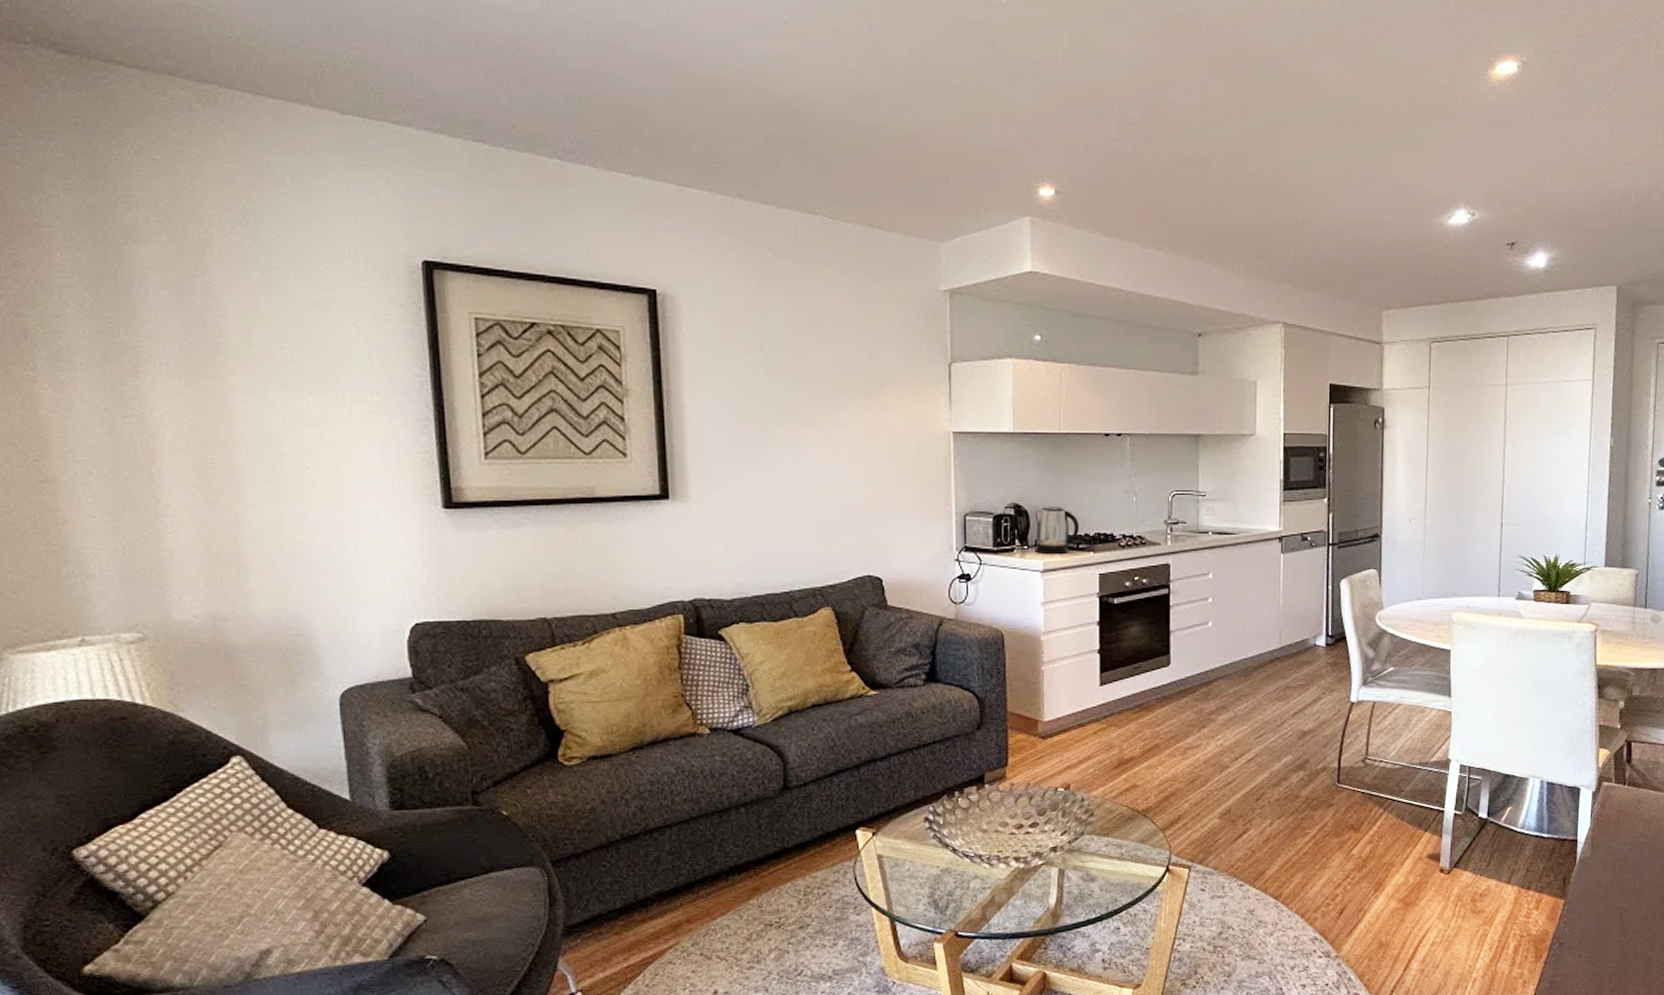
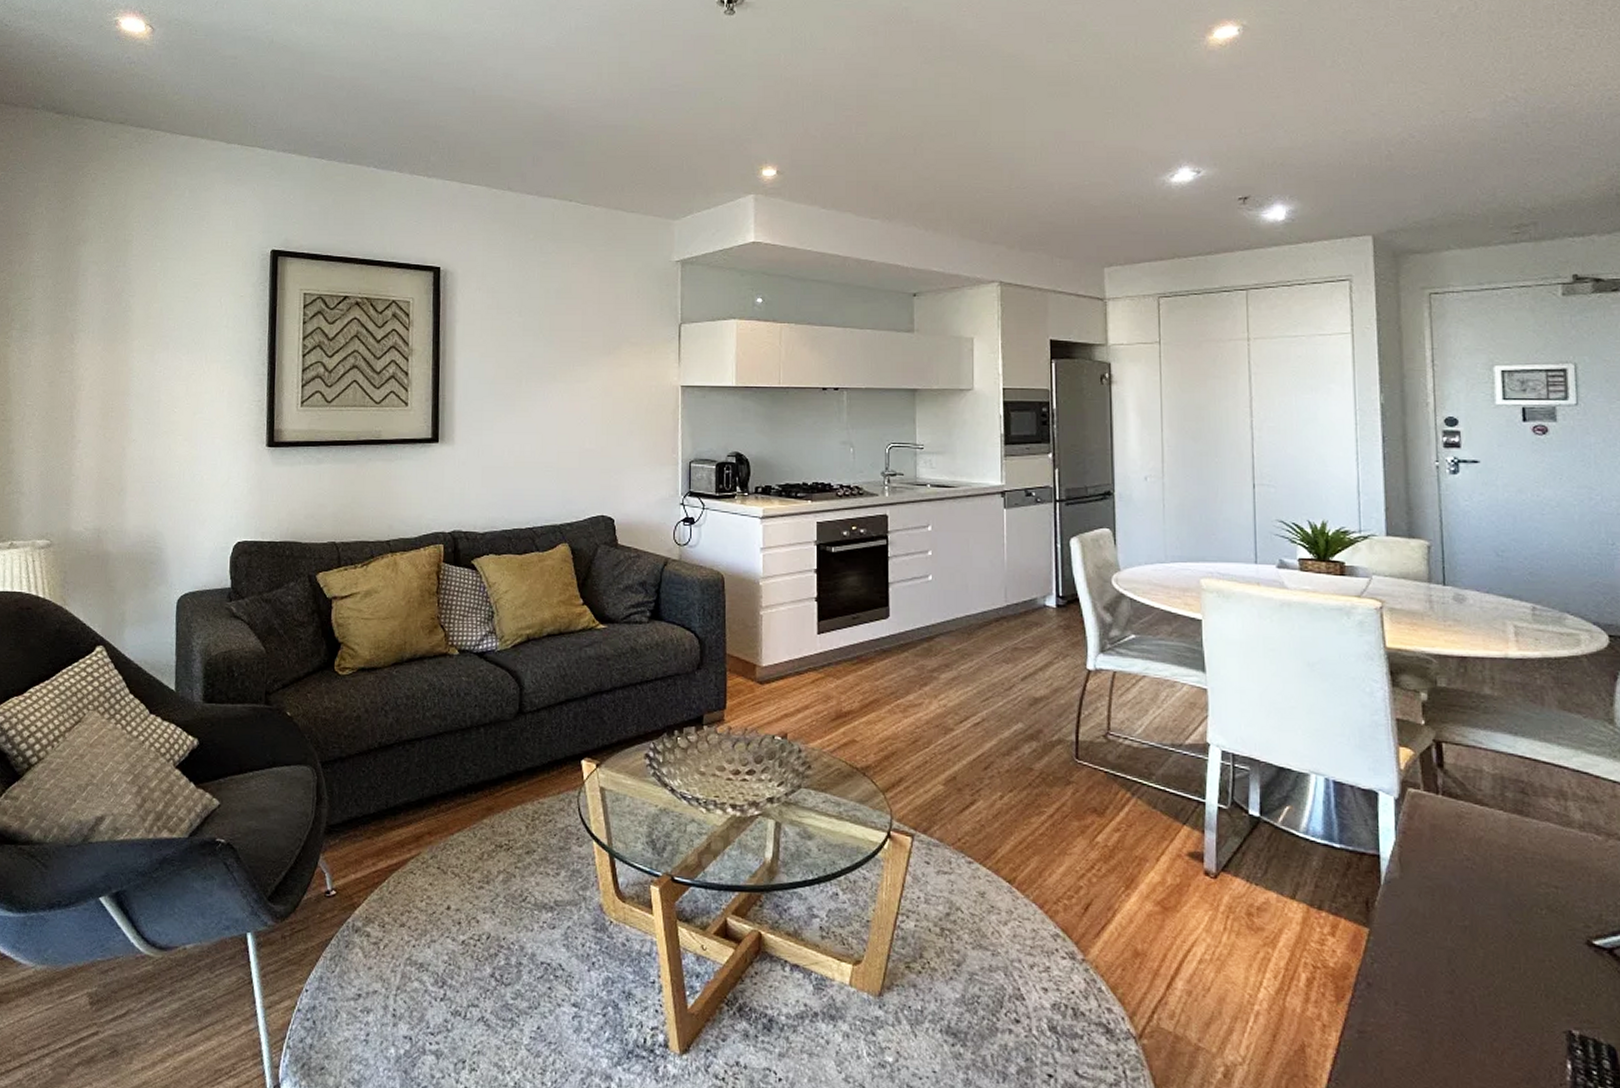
kettle: present [1035,505,1079,555] -> none [755,455,797,503]

